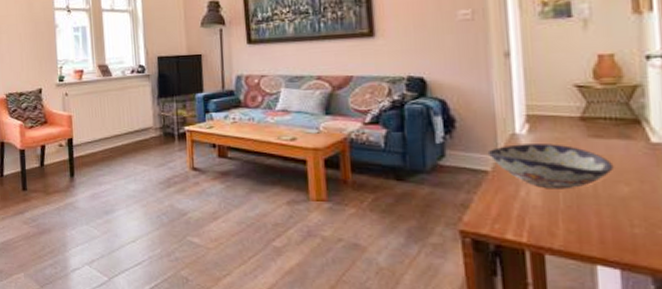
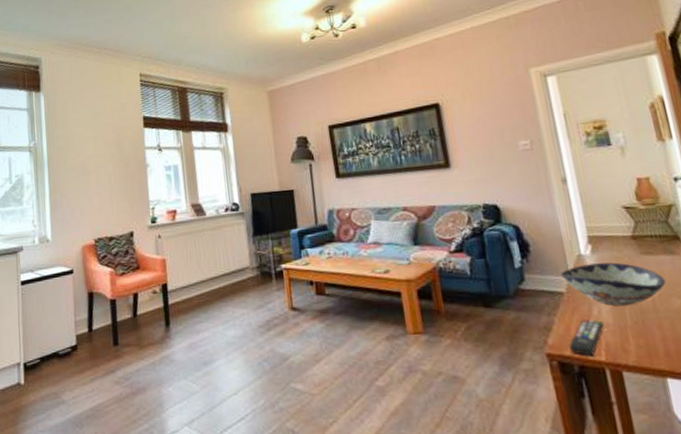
remote control: none [487,200,531,237] -> present [569,319,605,357]

